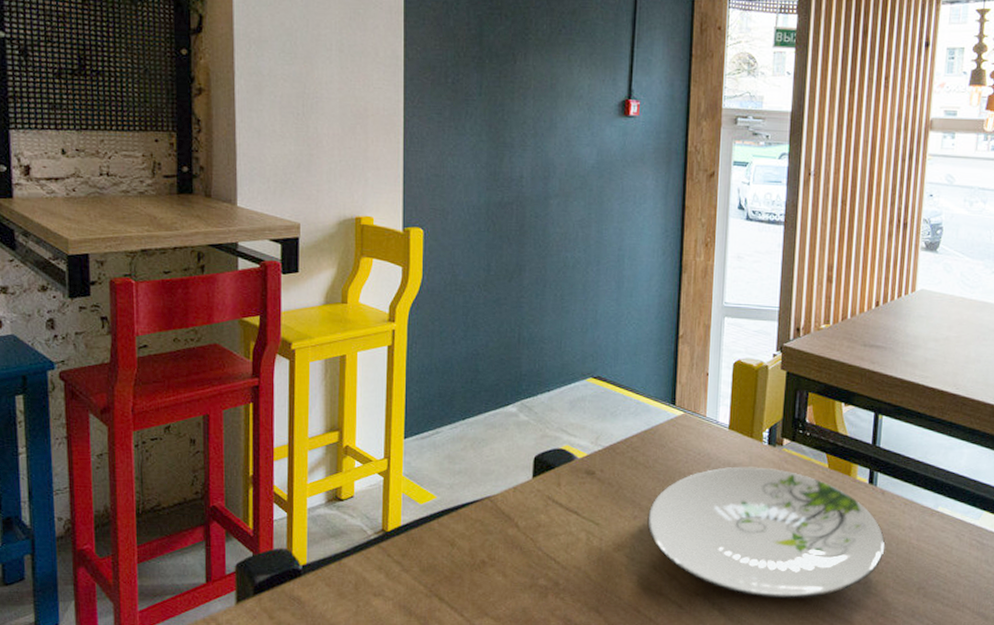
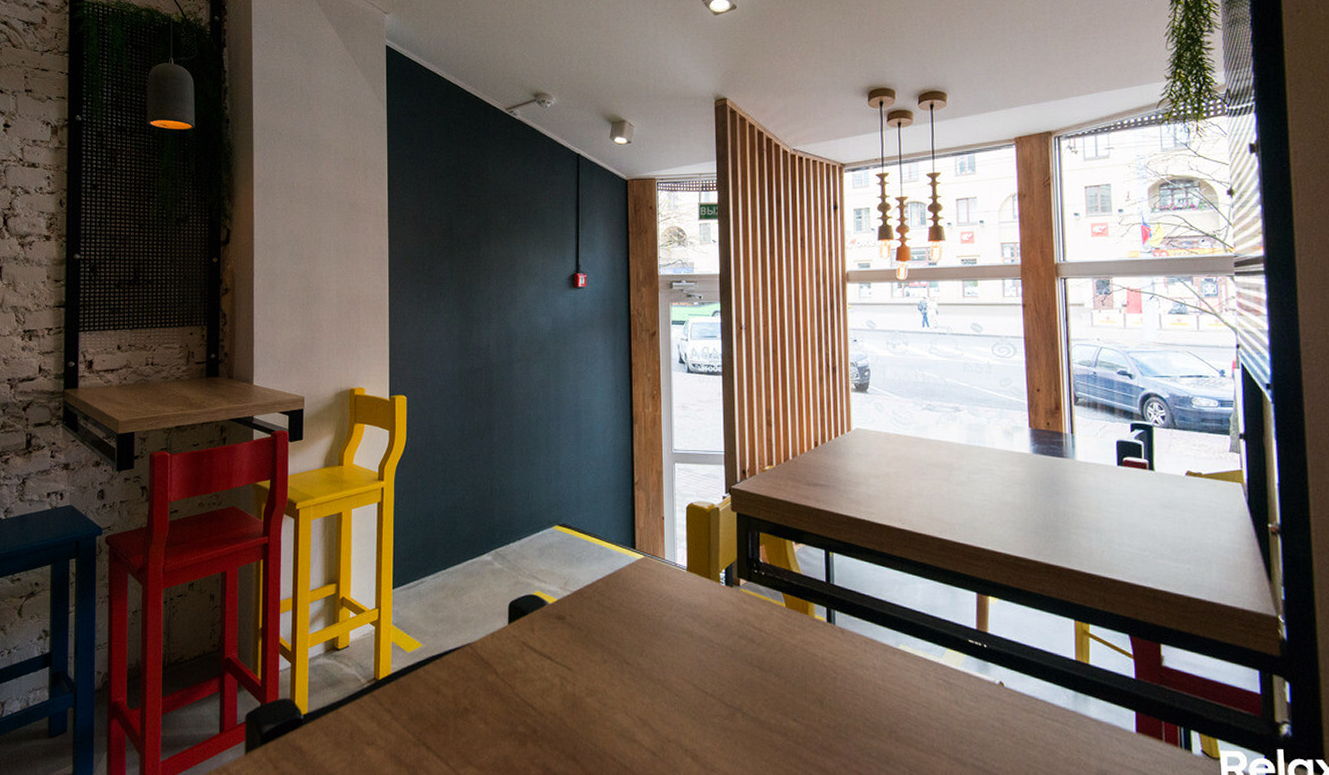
plate: present [647,466,885,599] -> none [617,608,850,745]

